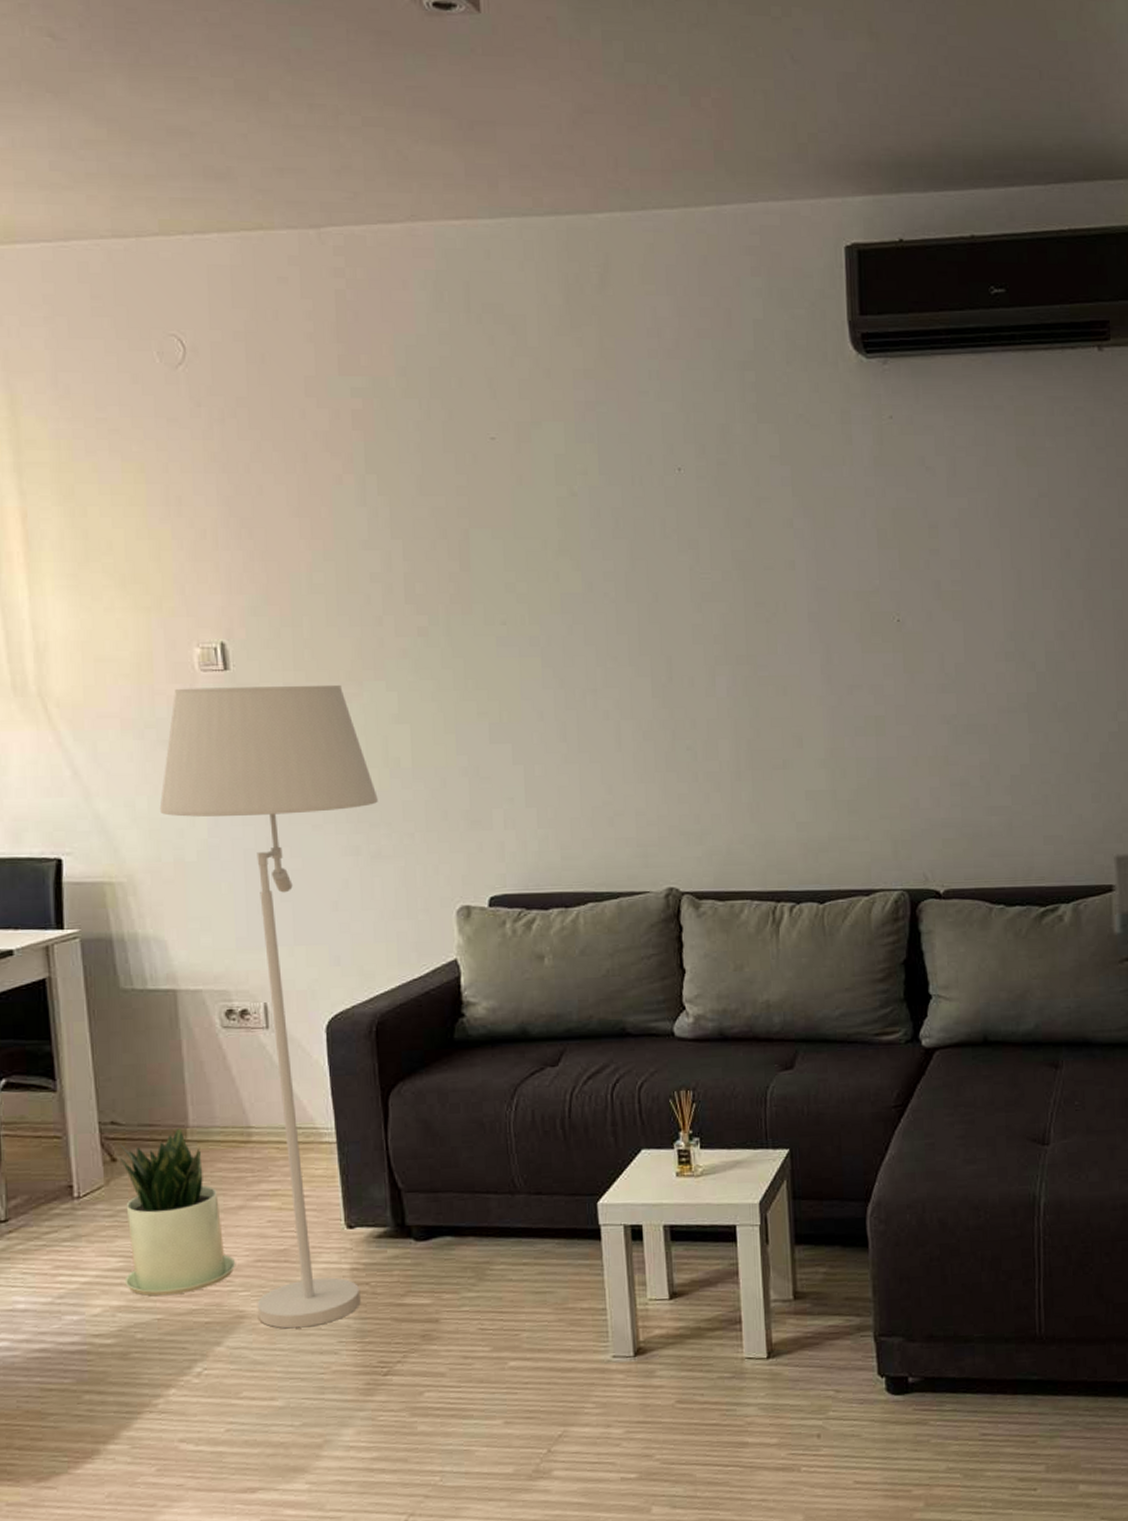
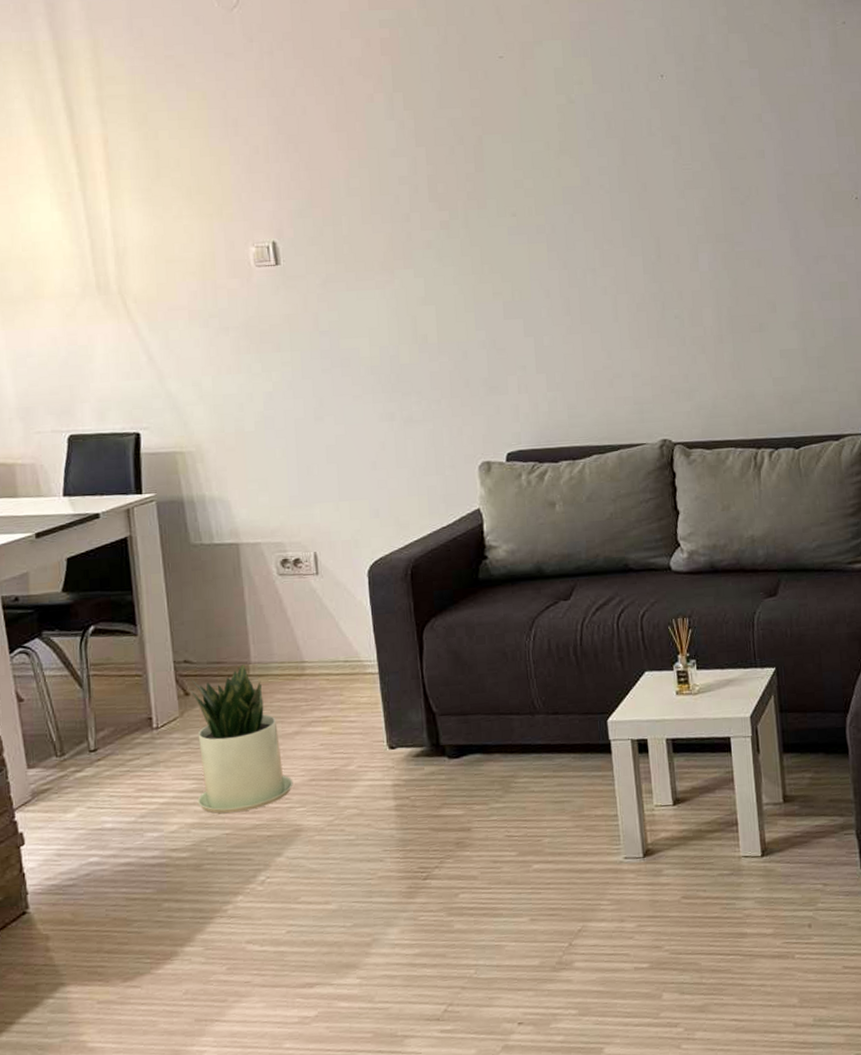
floor lamp: present [159,684,378,1329] -> none [222,273,409,840]

